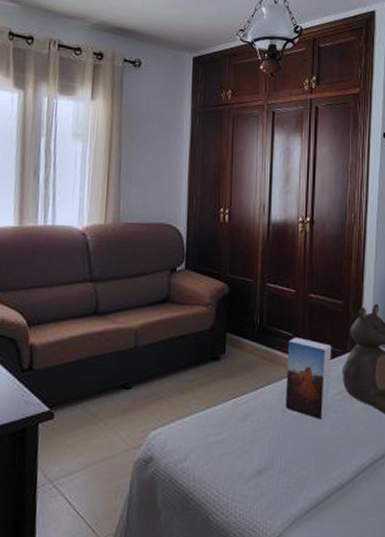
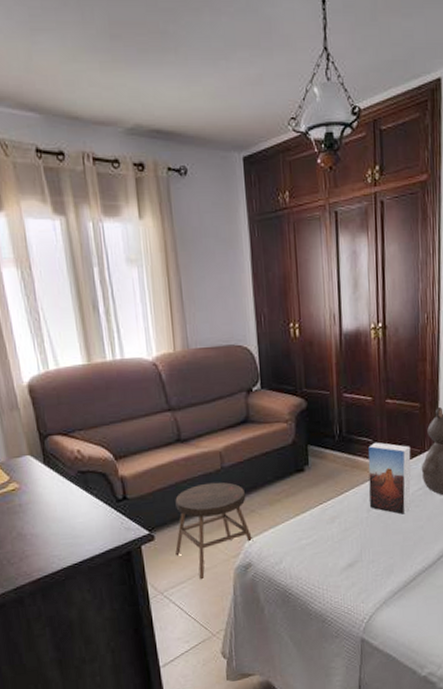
stool: none [73,361,159,471] -> present [175,482,254,580]

